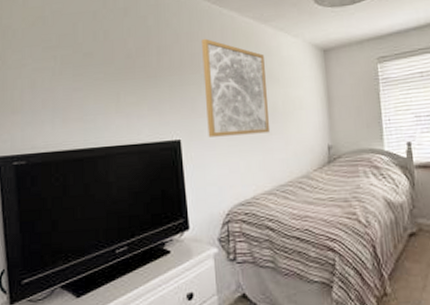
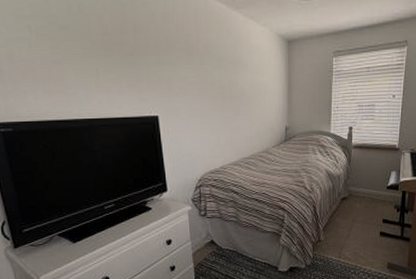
wall art: present [202,38,271,137] -> none [177,20,238,115]

